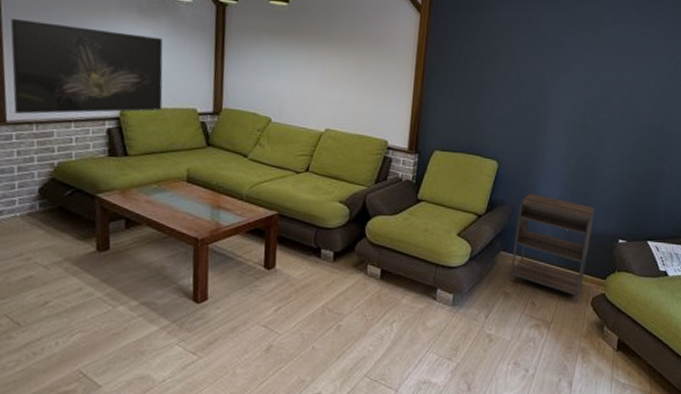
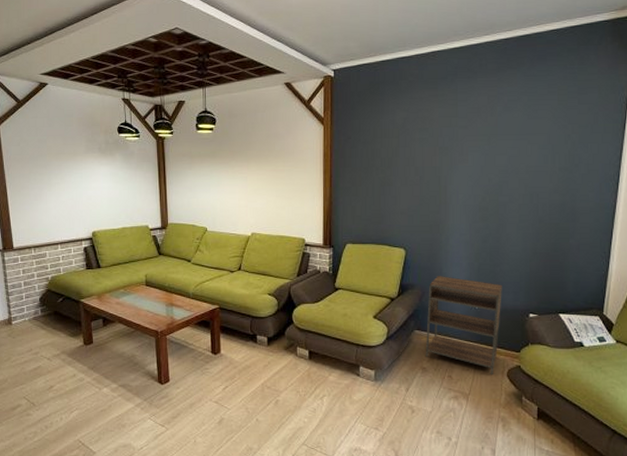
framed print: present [10,18,163,114] -> none [10,168,123,241]

